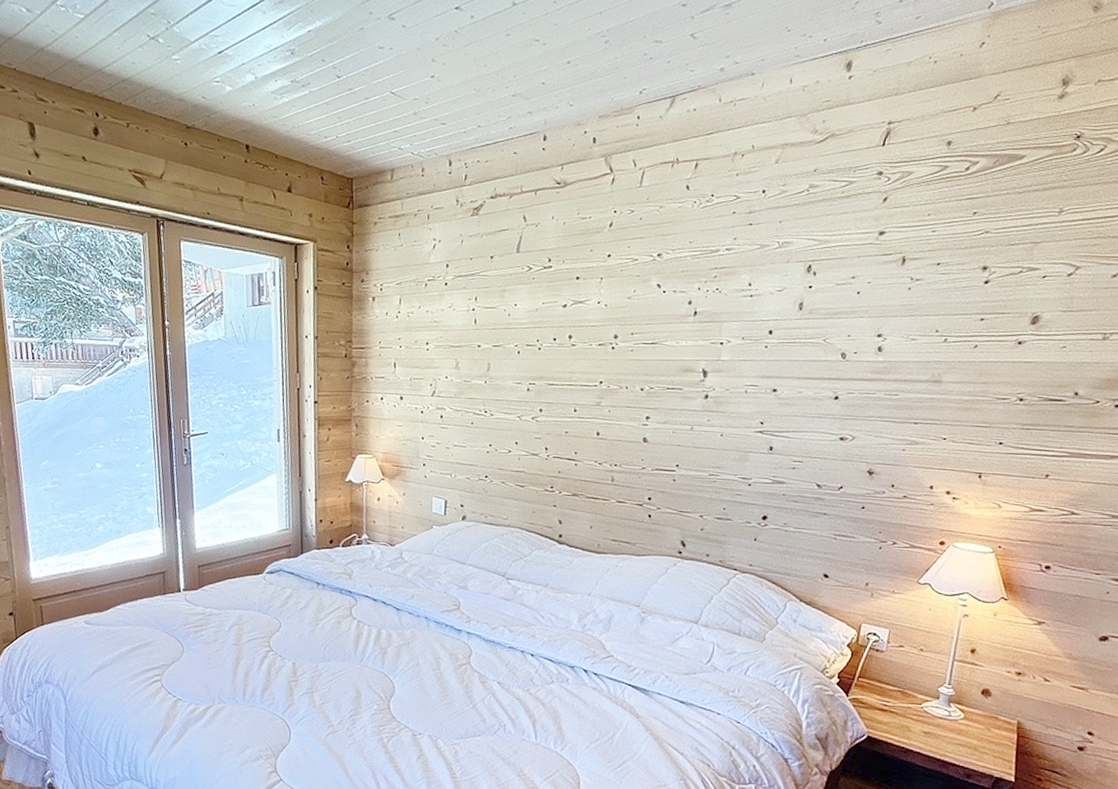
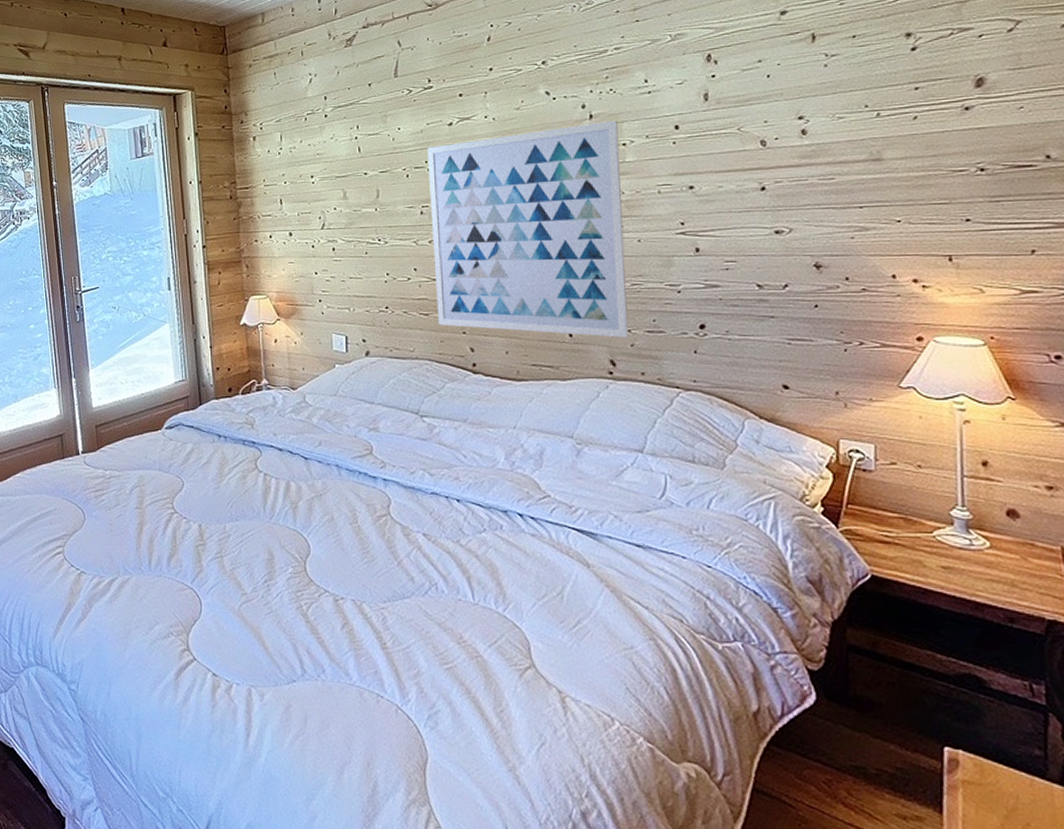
wall art: none [532,319,719,523] -> present [426,120,629,338]

